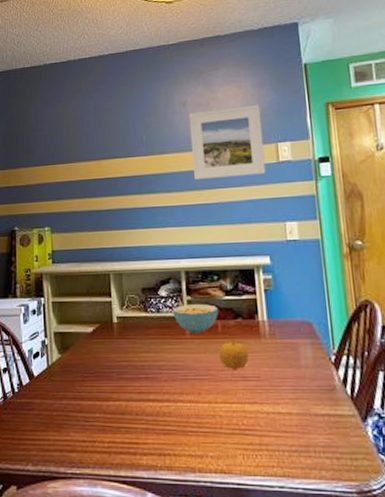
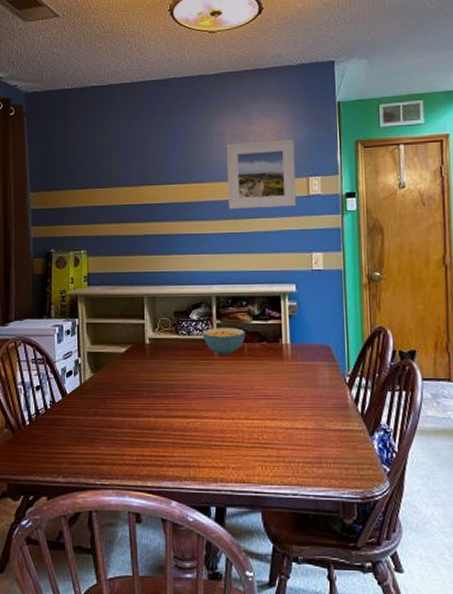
fruit: present [219,339,249,369] -> none [245,361,271,388]

